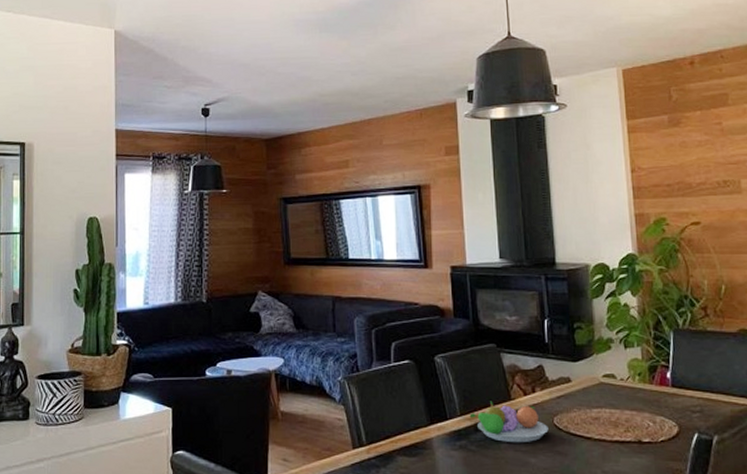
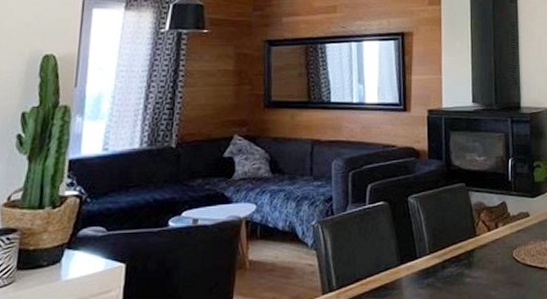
fruit bowl: present [469,401,549,443] -> none [437,238,508,278]

